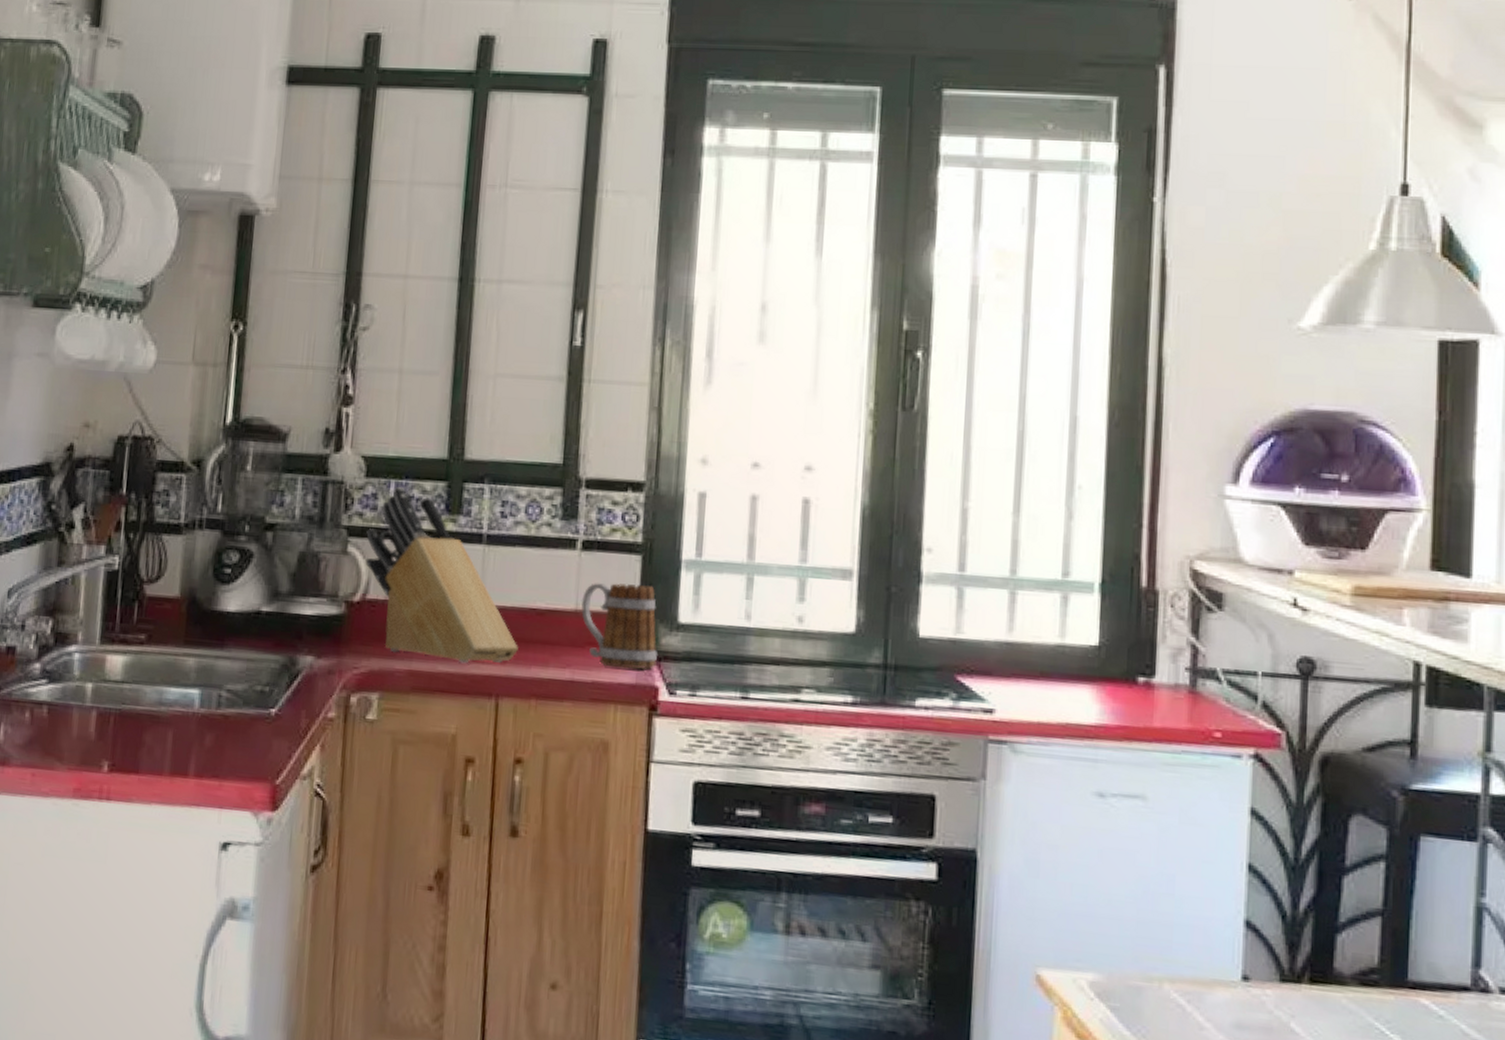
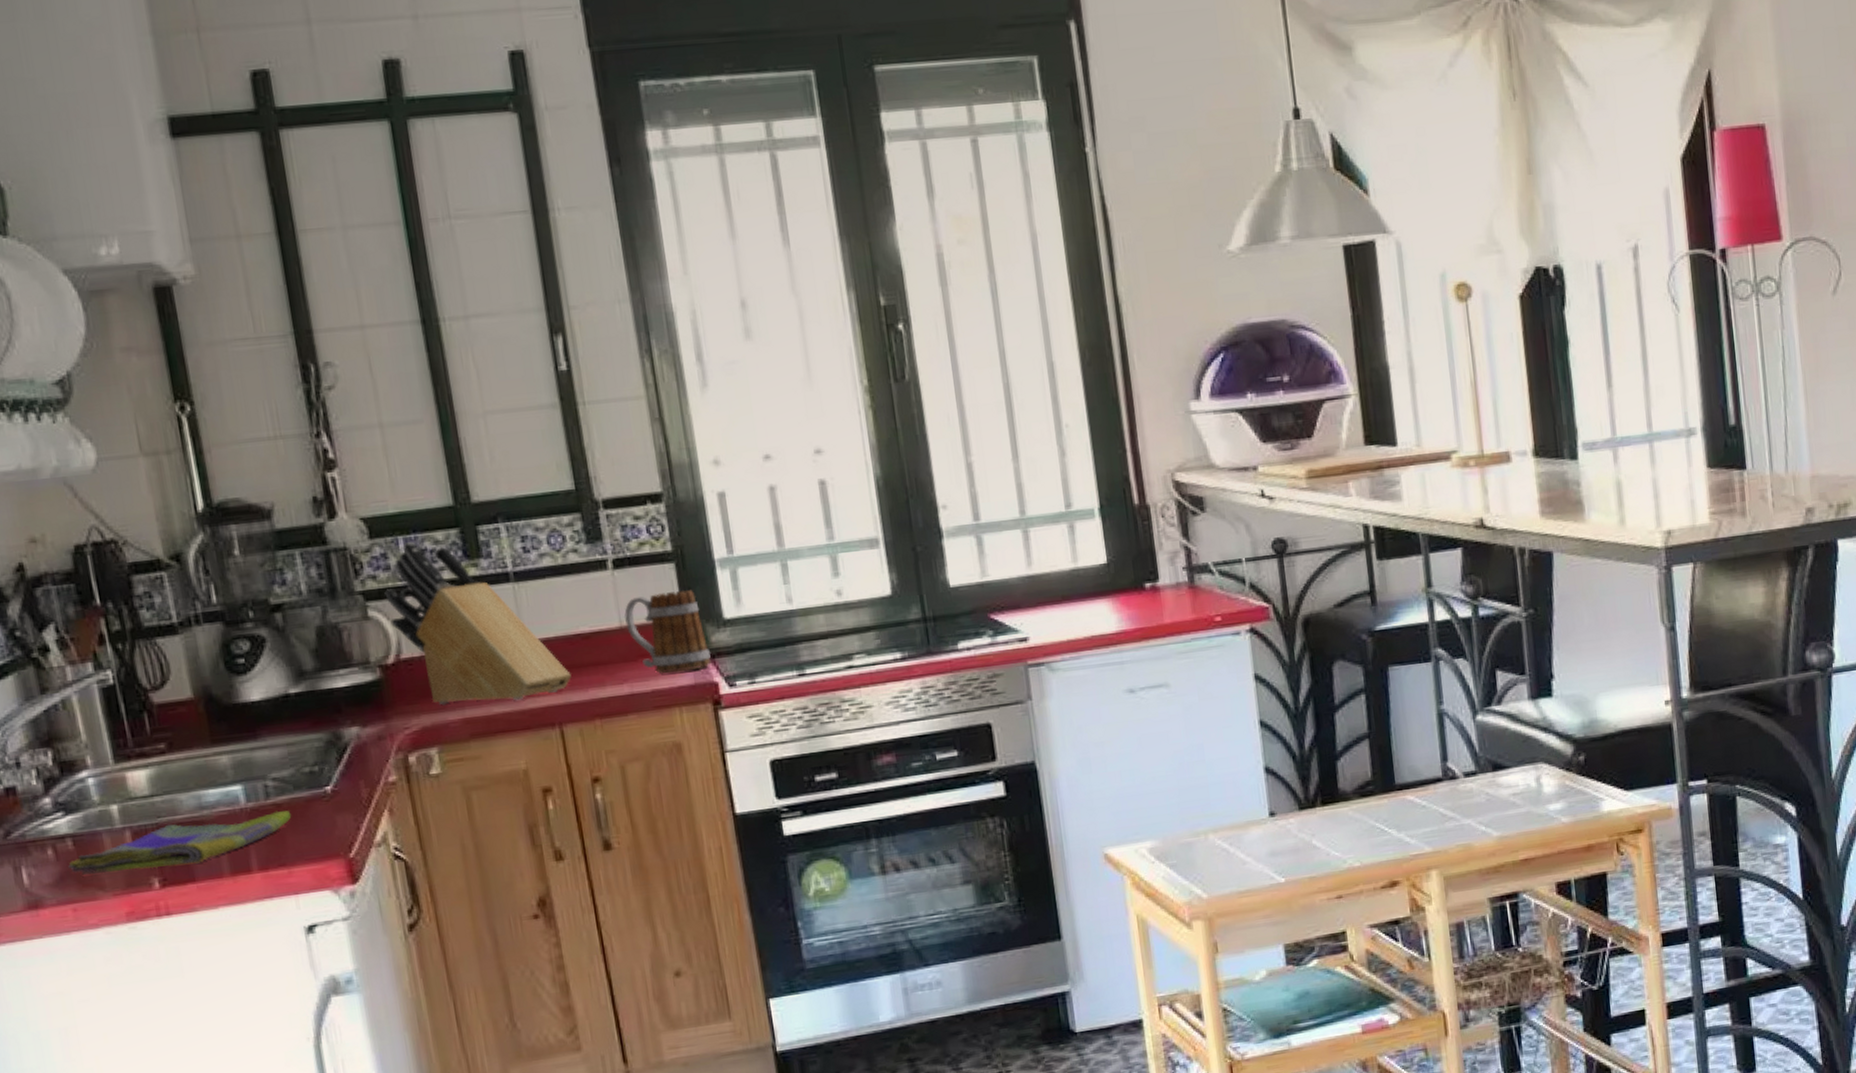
dish towel: none [38,712,235,756] -> present [68,810,292,875]

